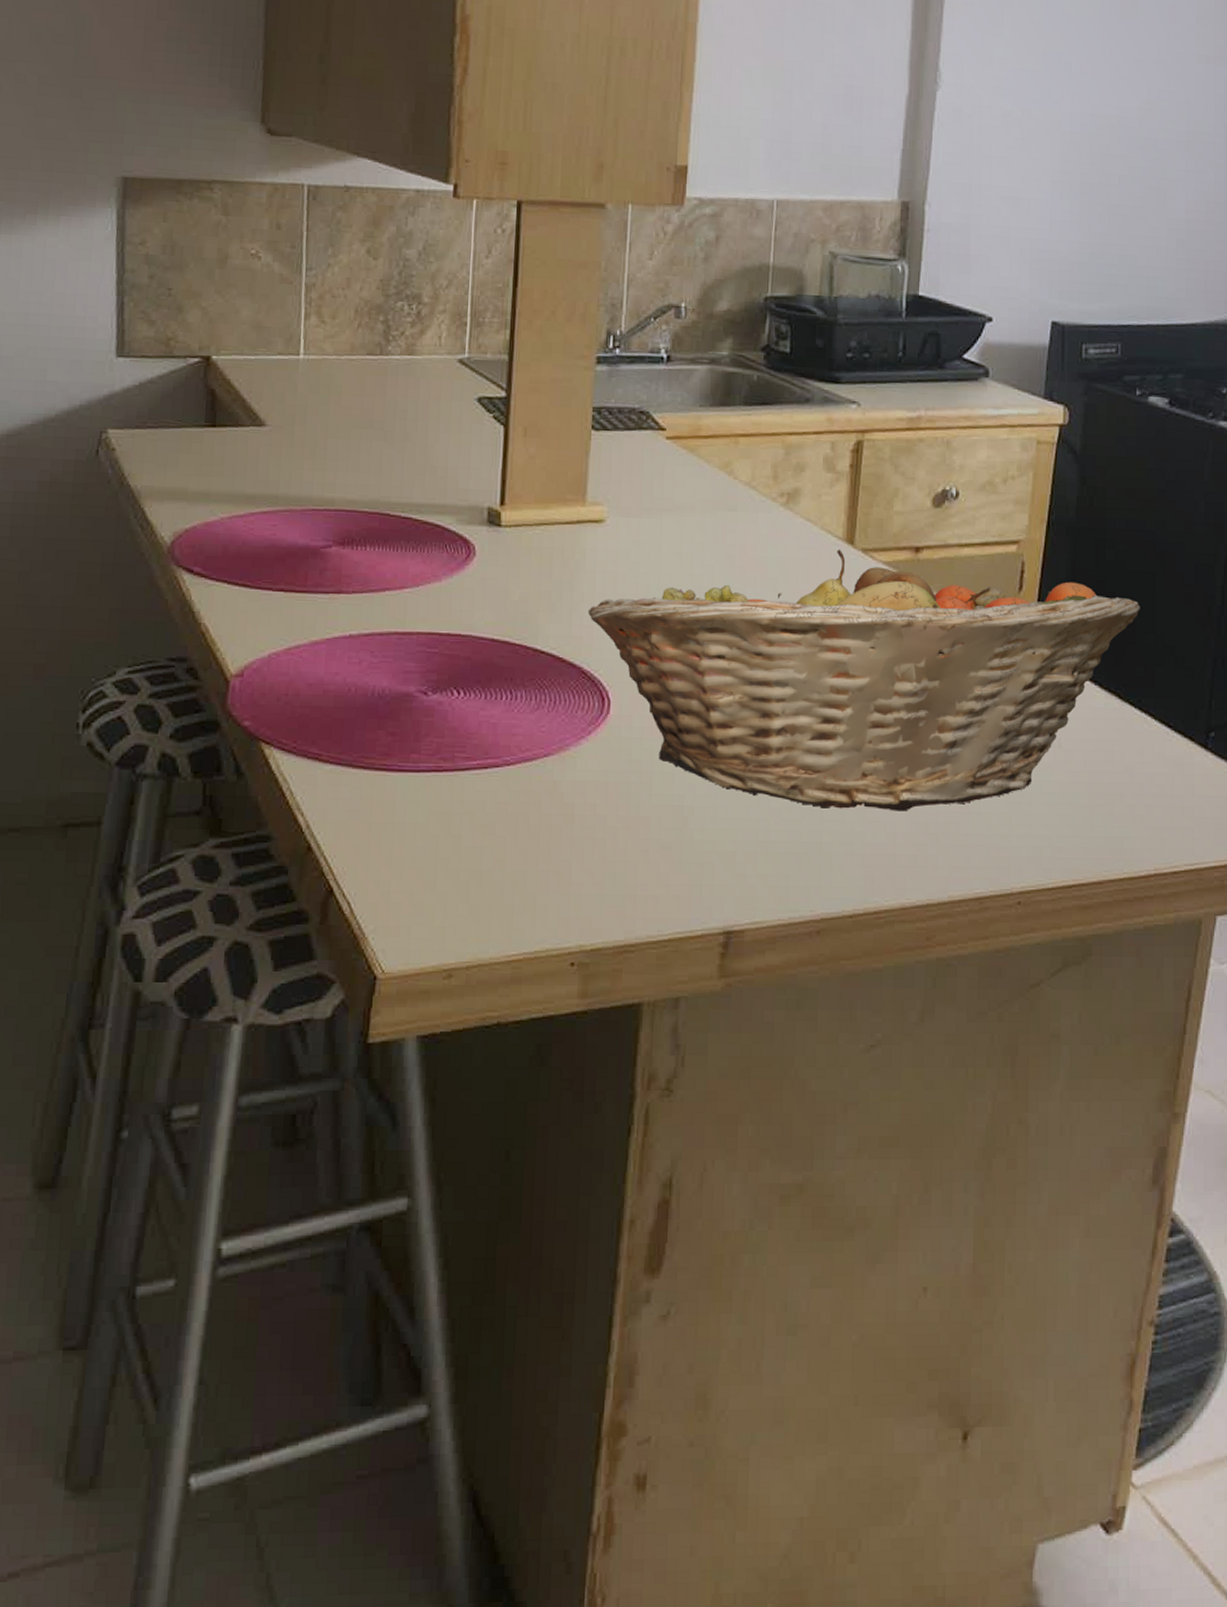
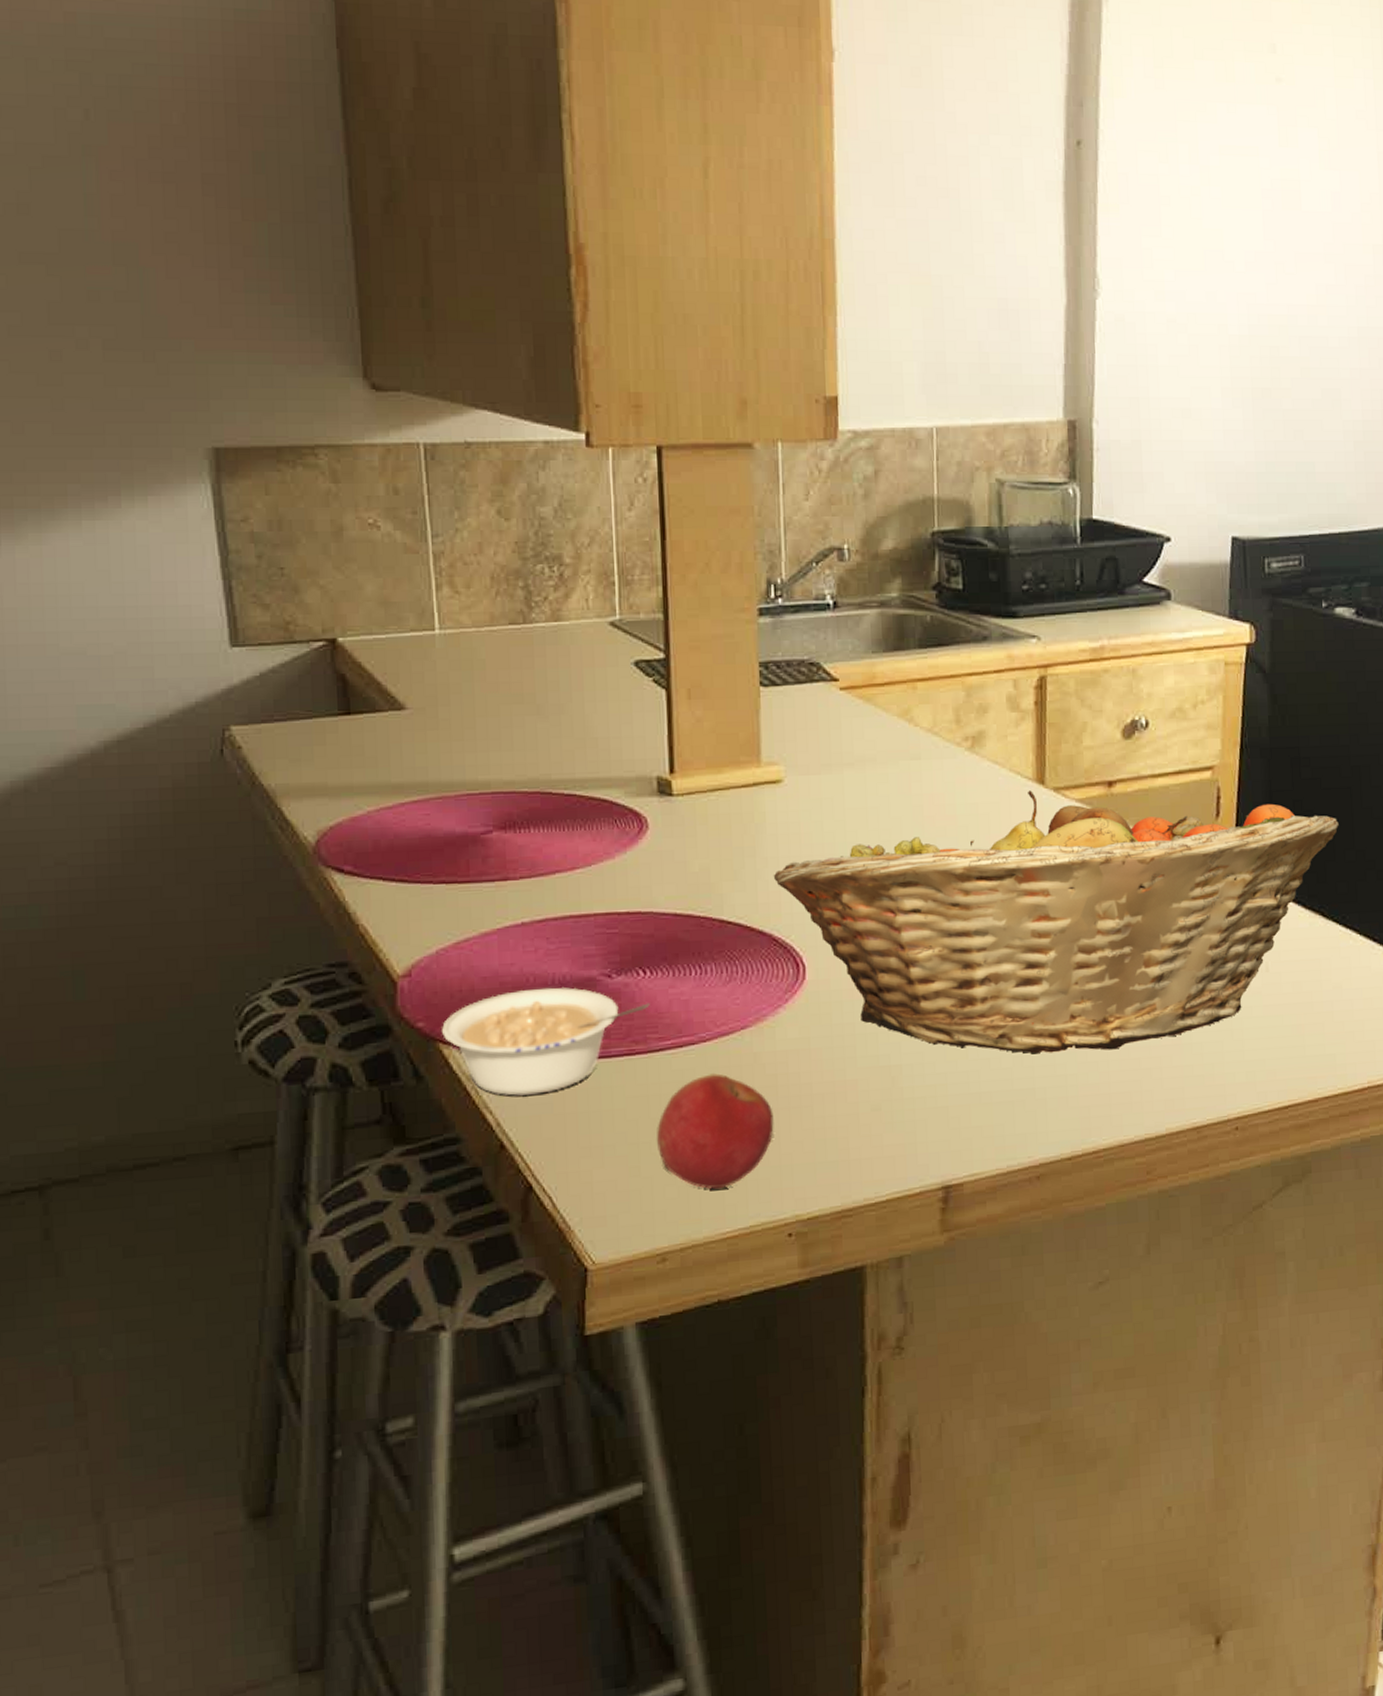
legume: none [264,699,461,801] -> present [441,987,650,1096]
apple: none [454,797,567,911] -> present [657,1073,774,1189]

